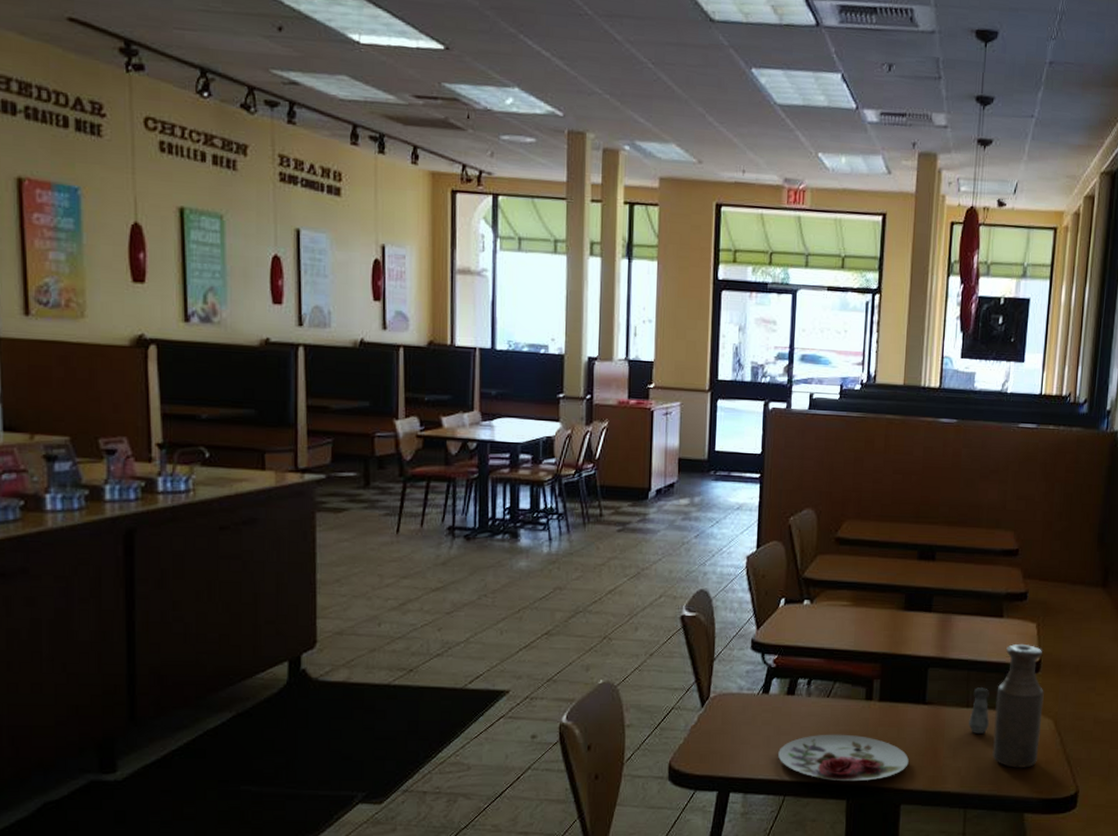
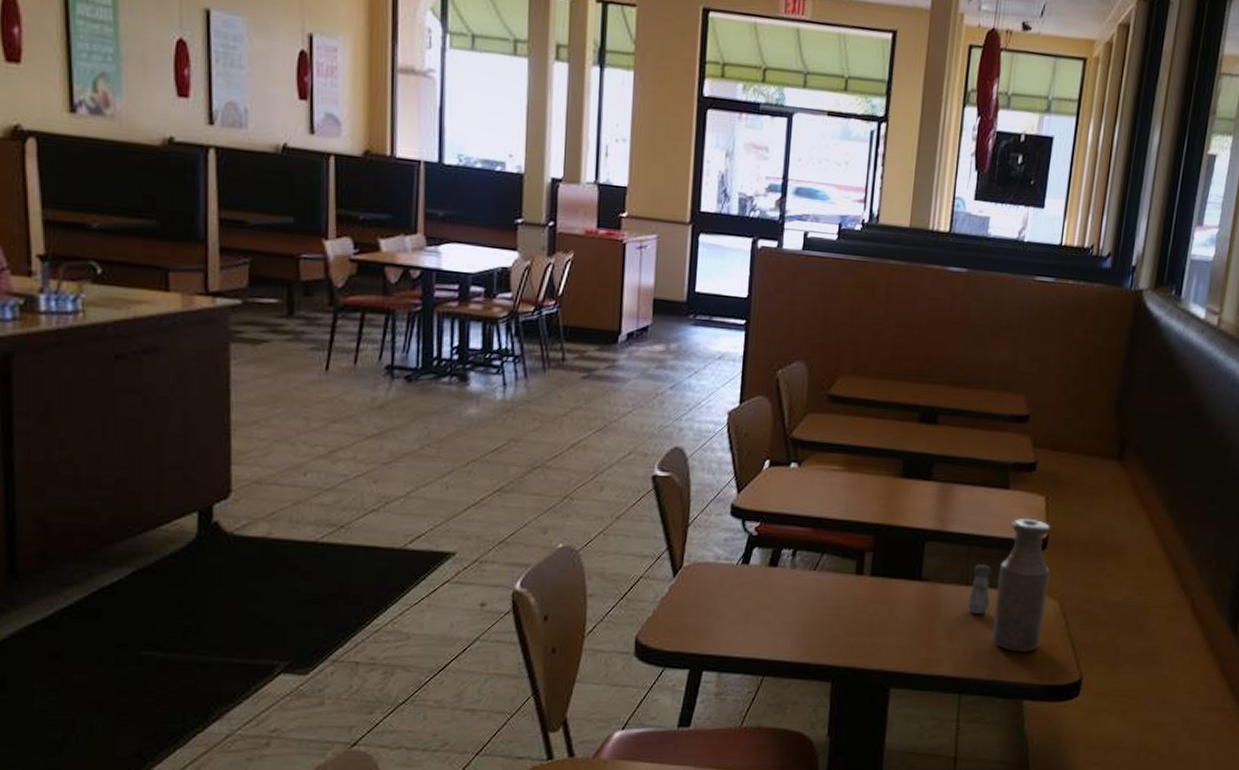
plate: present [778,734,909,782] -> none [757,610,901,663]

